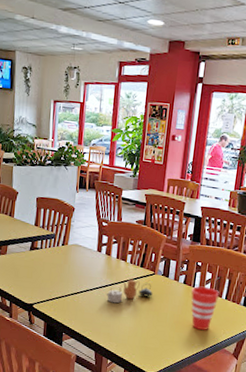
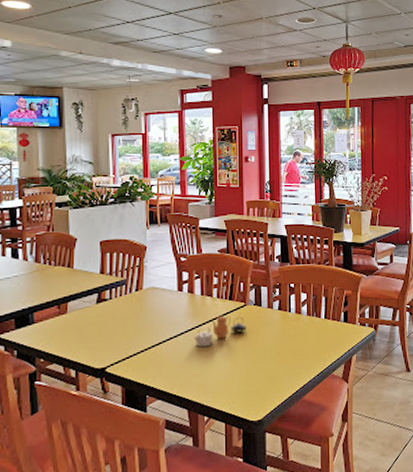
cup: present [190,286,219,330] -> none [288,309,317,358]

